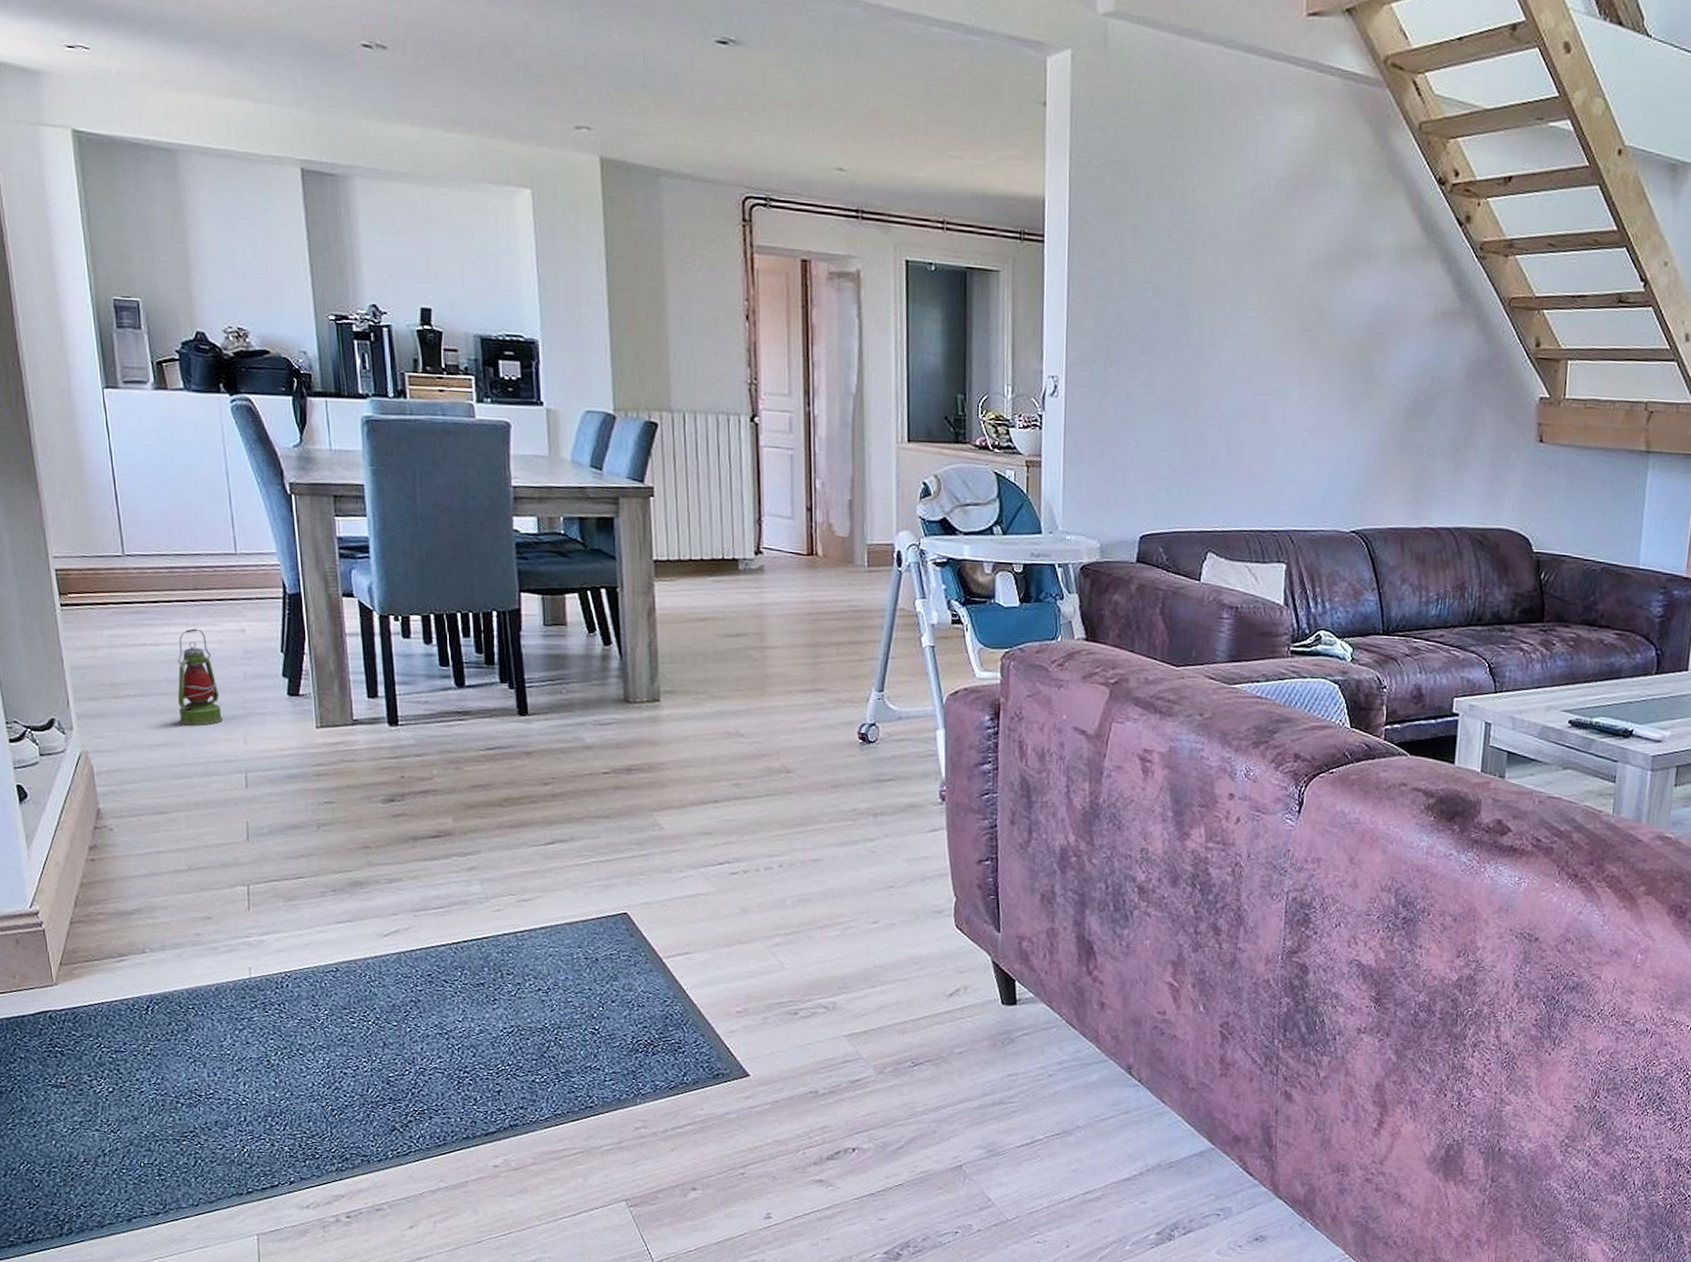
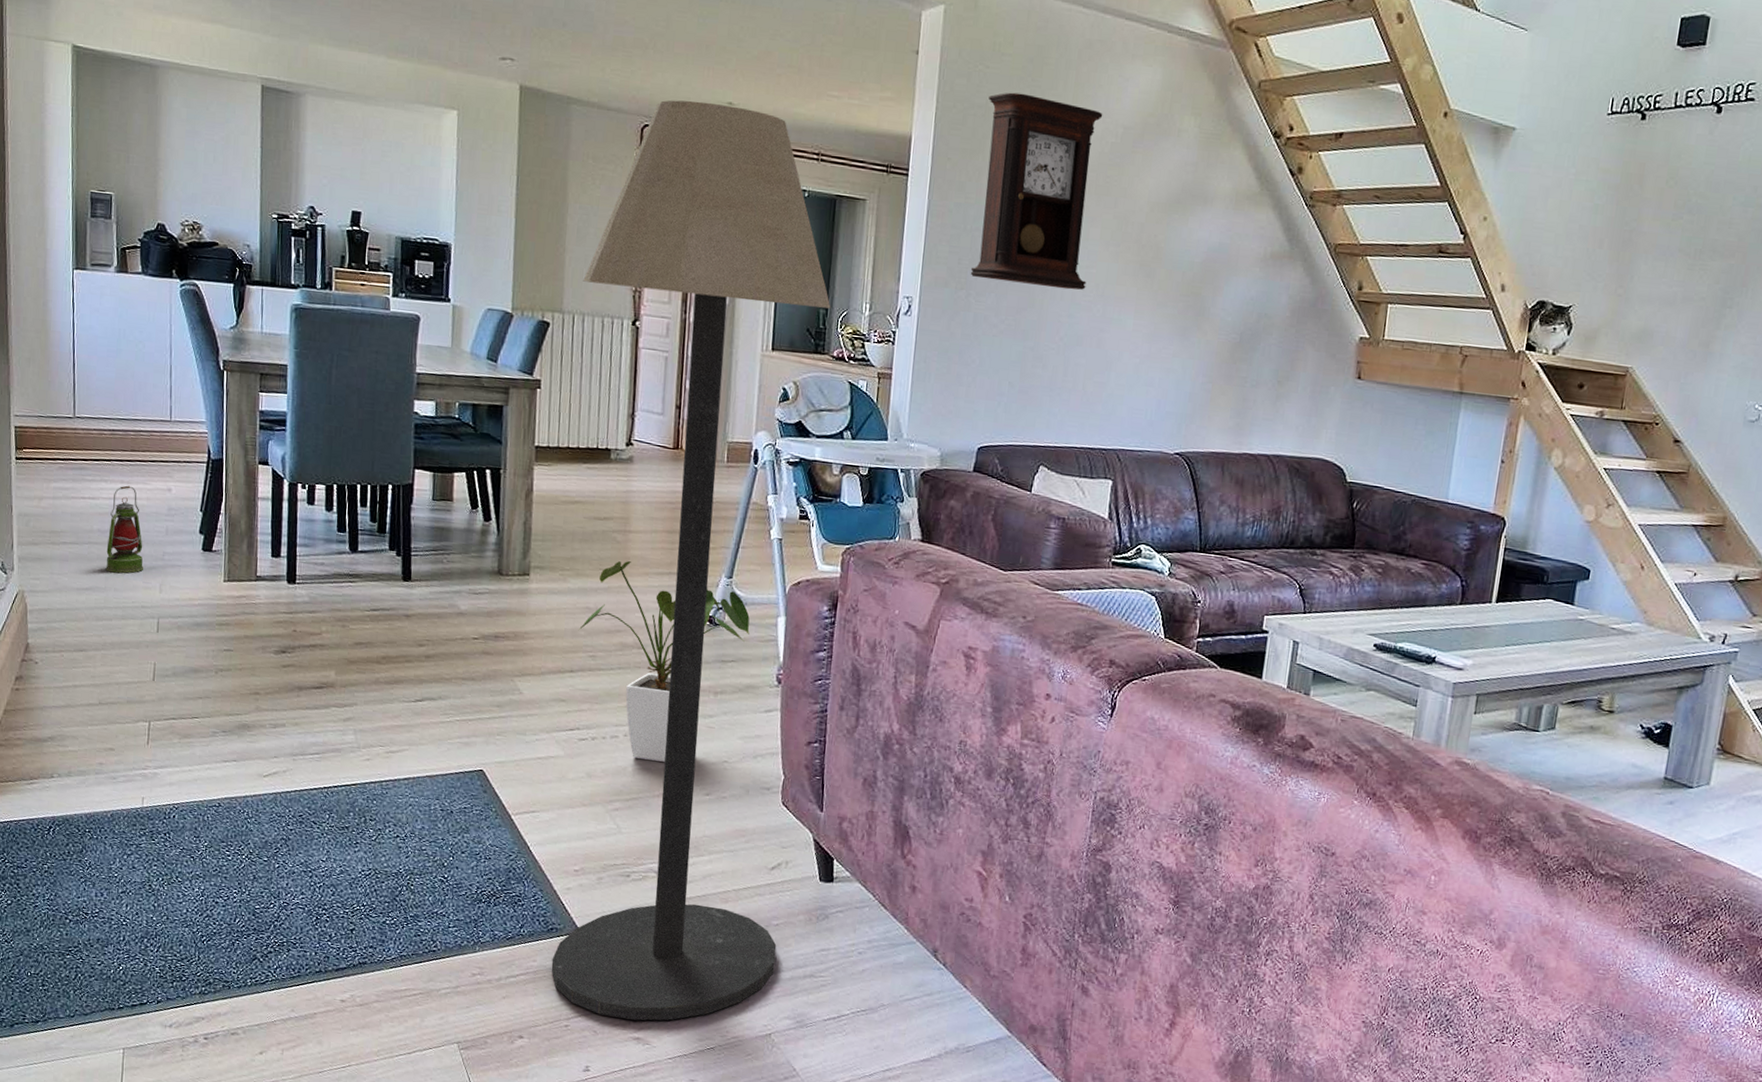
floor lamp: none [691,167,969,1163] -> present [551,100,831,1021]
house plant: none [720,680,907,891] -> present [579,561,750,762]
pendulum clock: none [1119,145,1253,361] -> present [970,92,1103,290]

